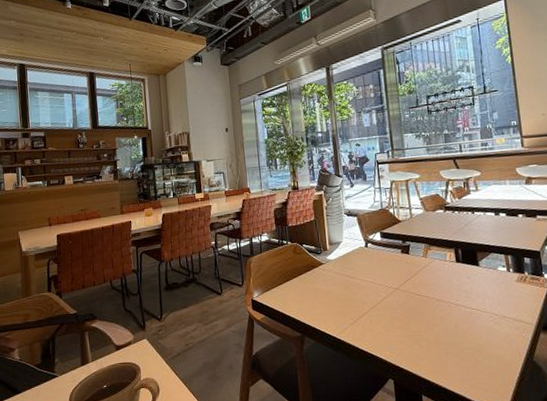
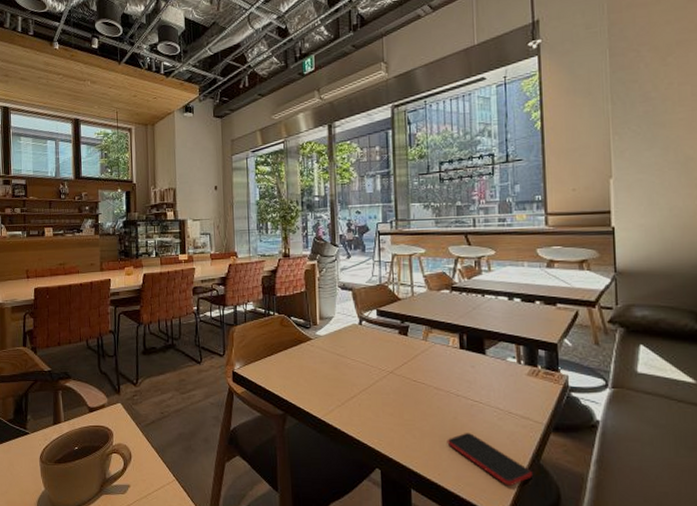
smartphone: none [450,338,528,384] -> present [447,433,532,486]

